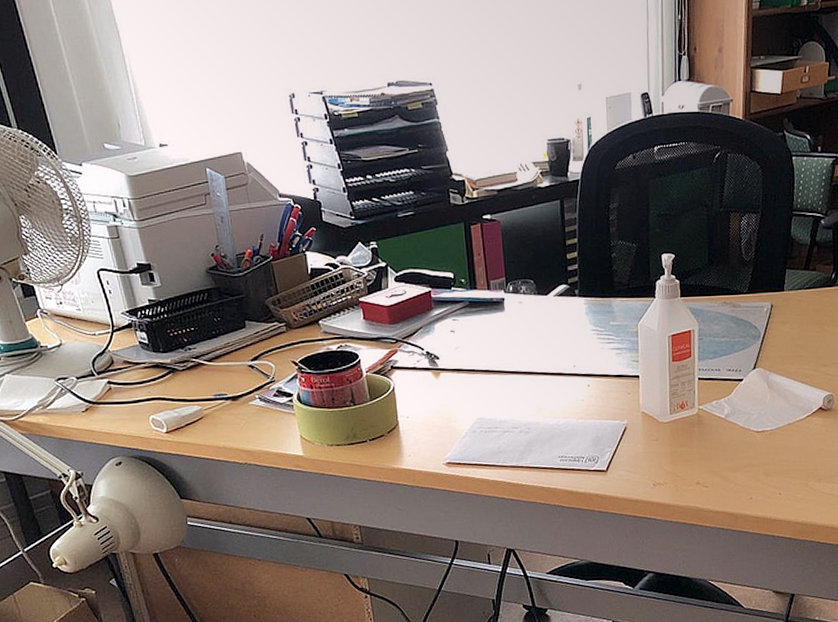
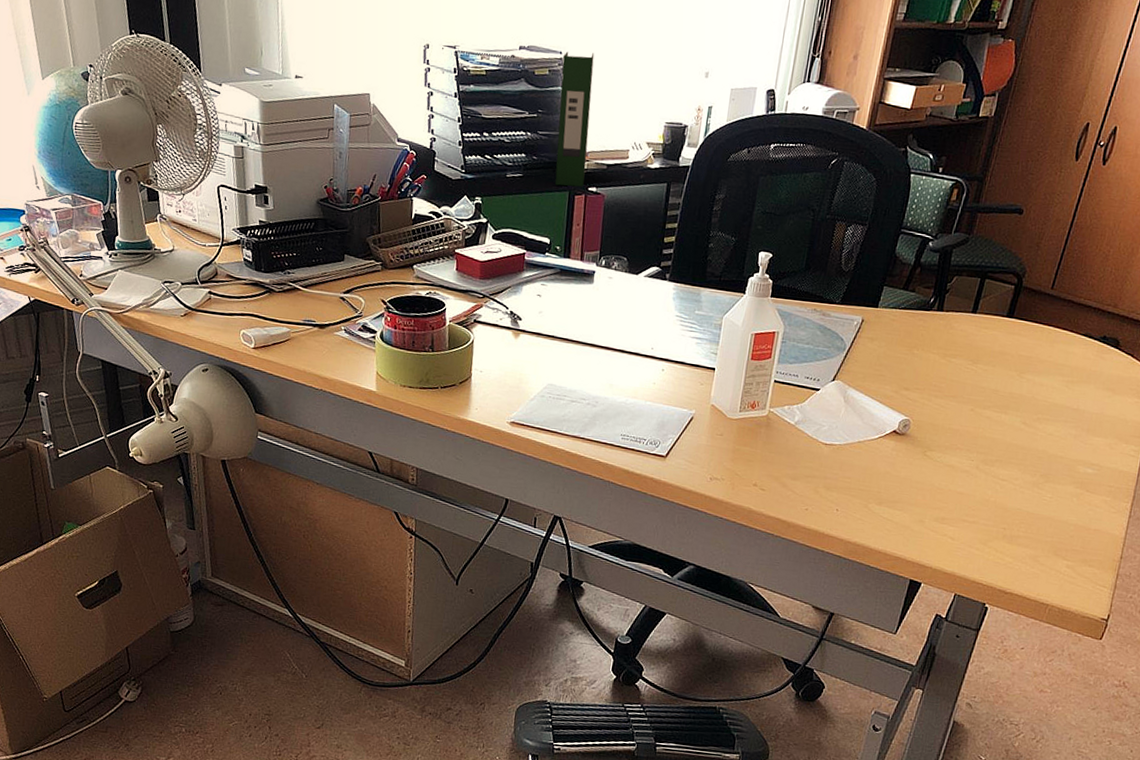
binder: none [434,80,477,218] -> present [554,51,595,187]

